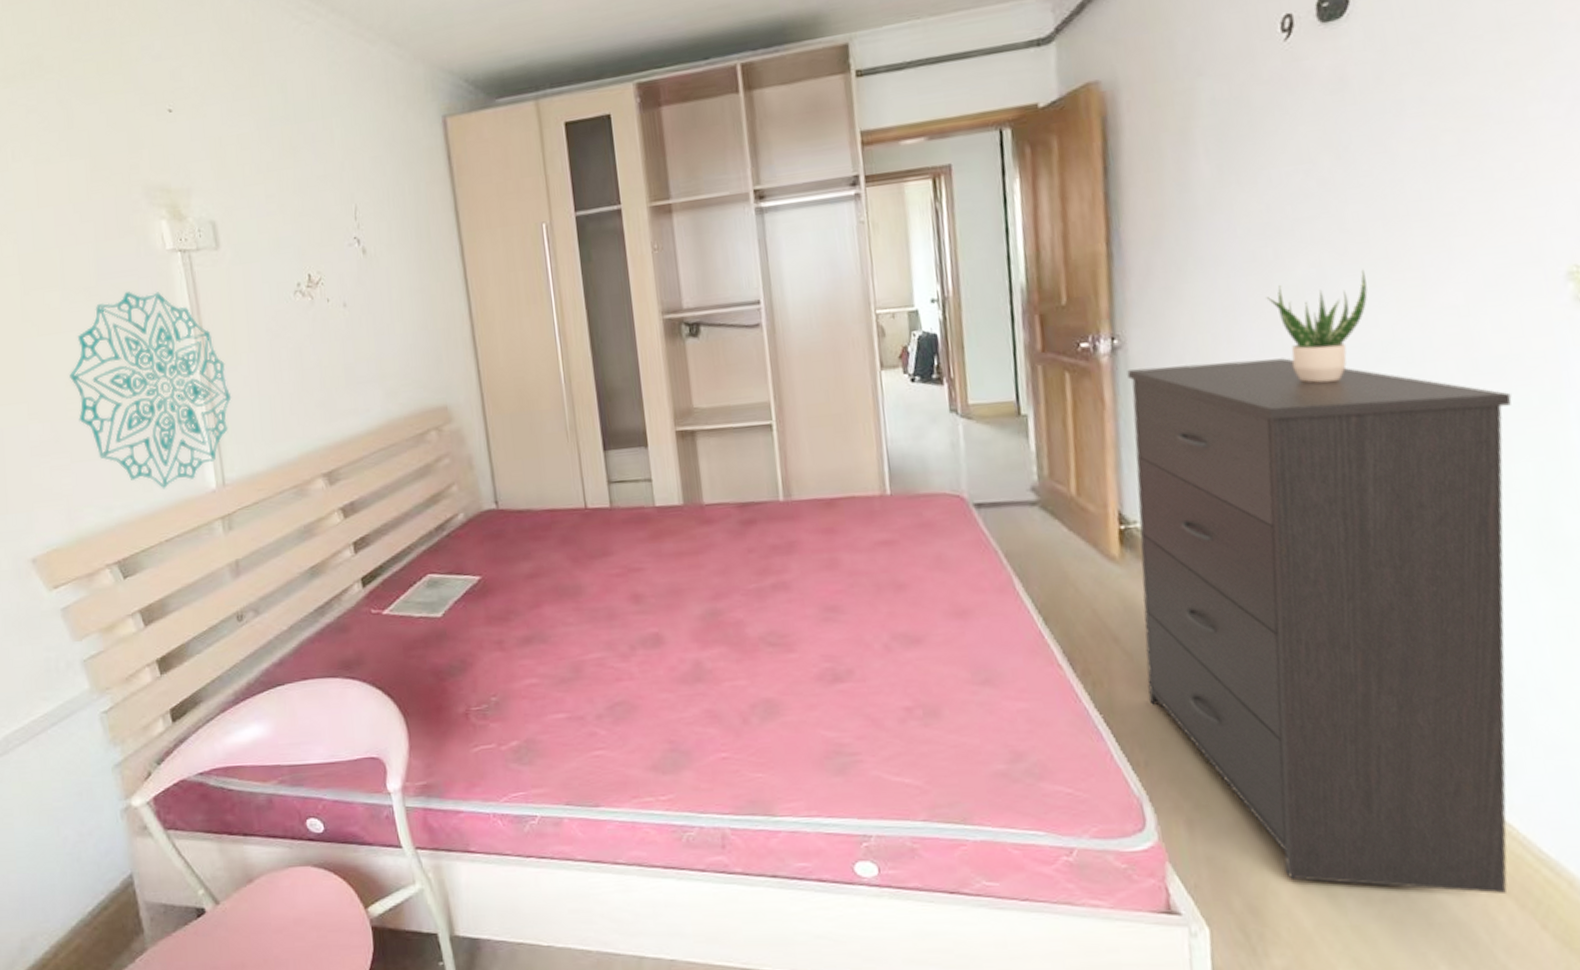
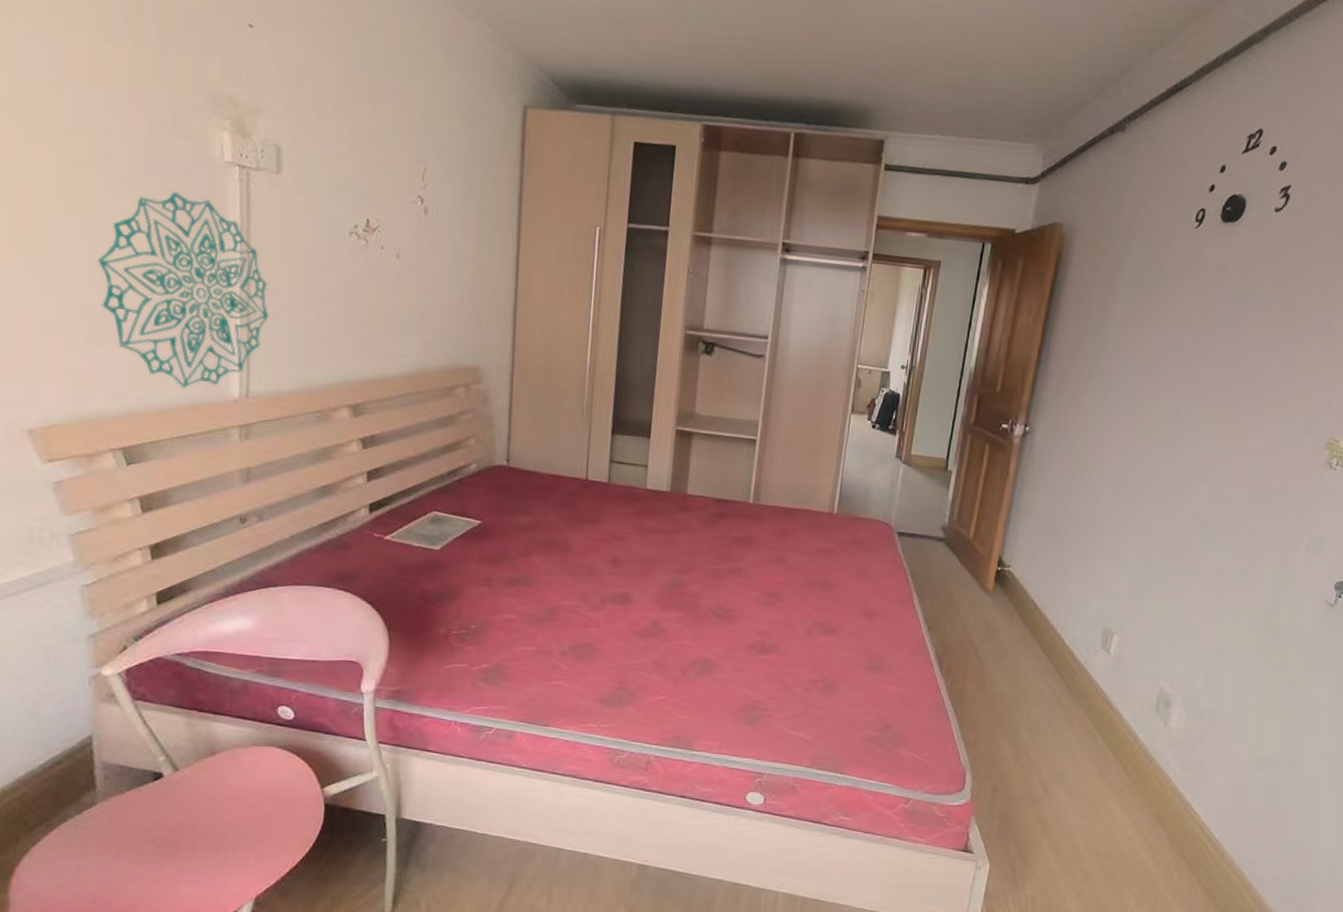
dresser: present [1127,358,1512,894] -> none [987,452,1272,858]
potted plant: present [1266,269,1368,383] -> none [1136,411,1204,489]

